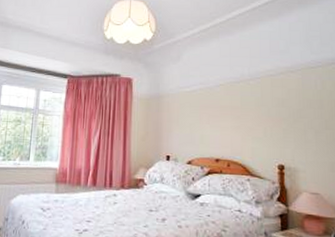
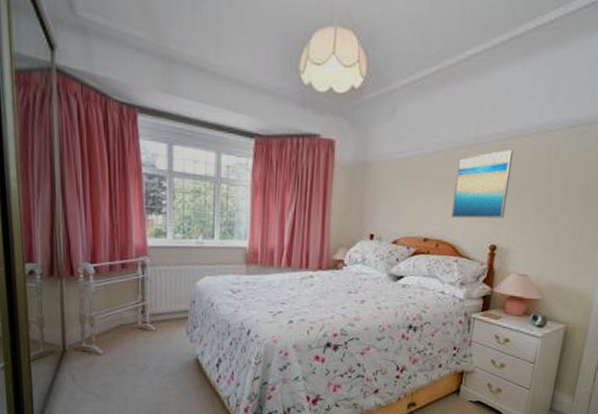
wall art: none [238,83,287,141] -> present [451,150,514,219]

